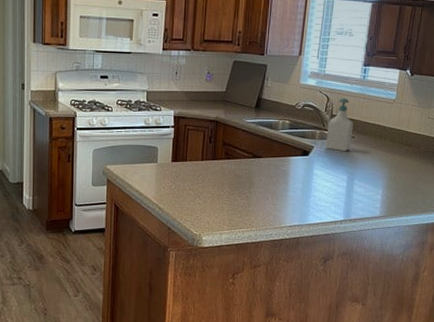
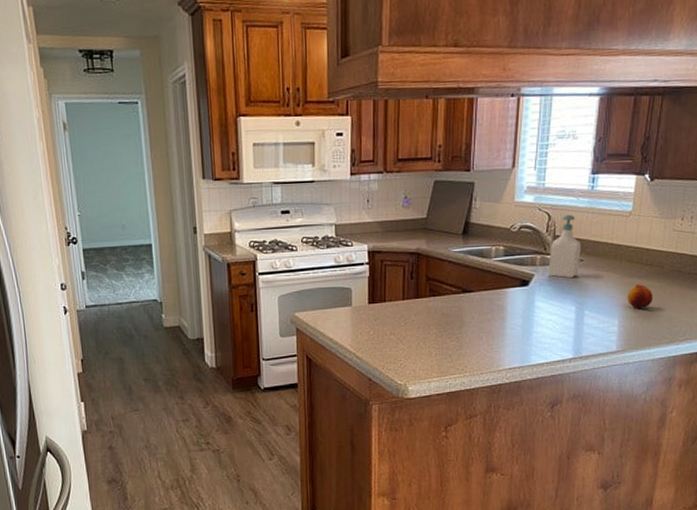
fruit: none [390,161,411,181] -> present [627,284,653,308]

